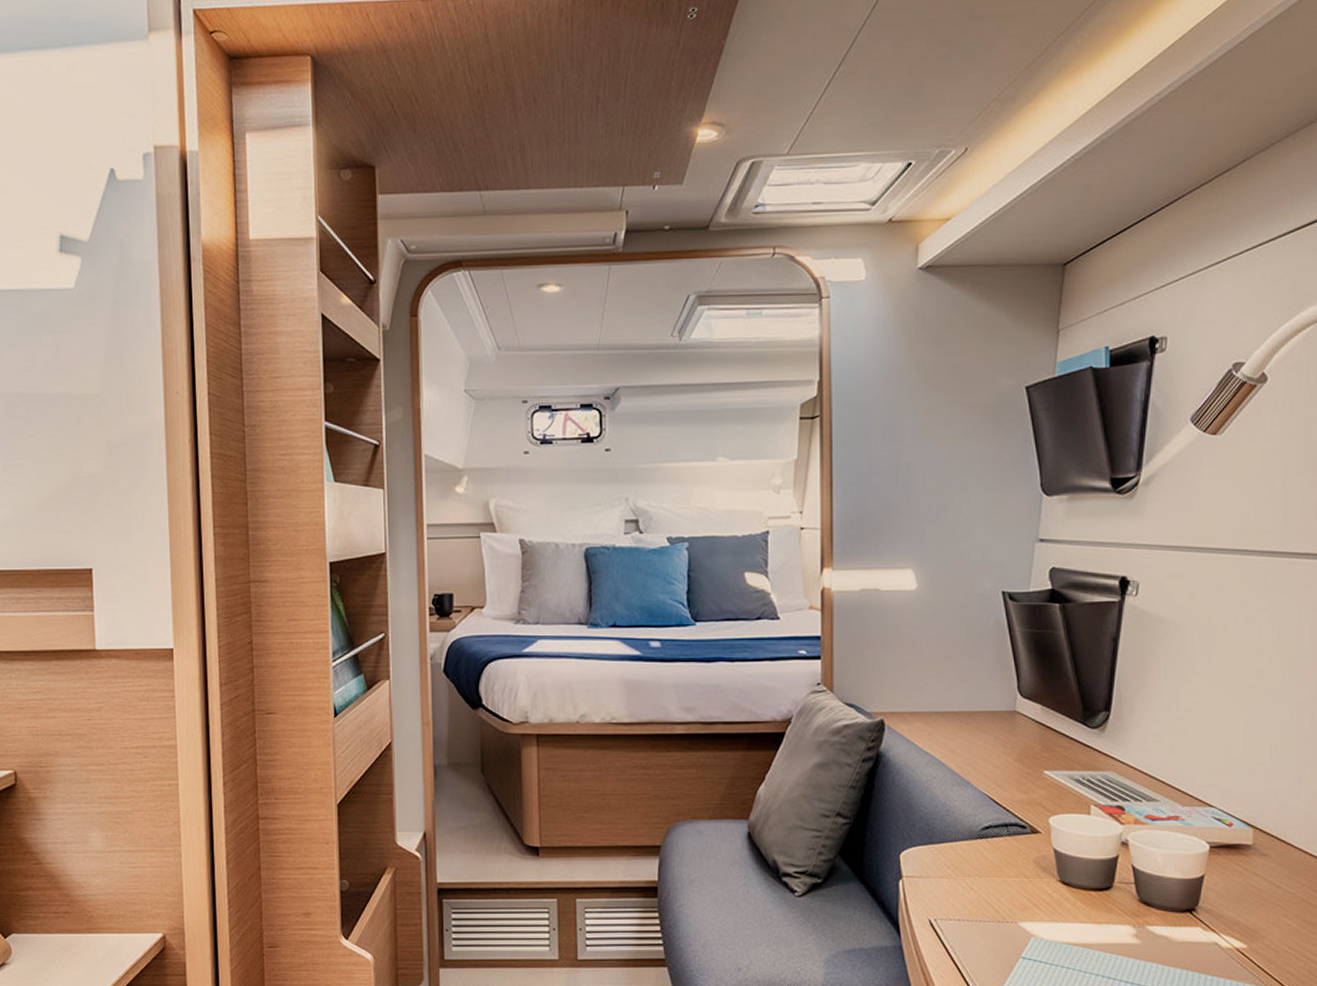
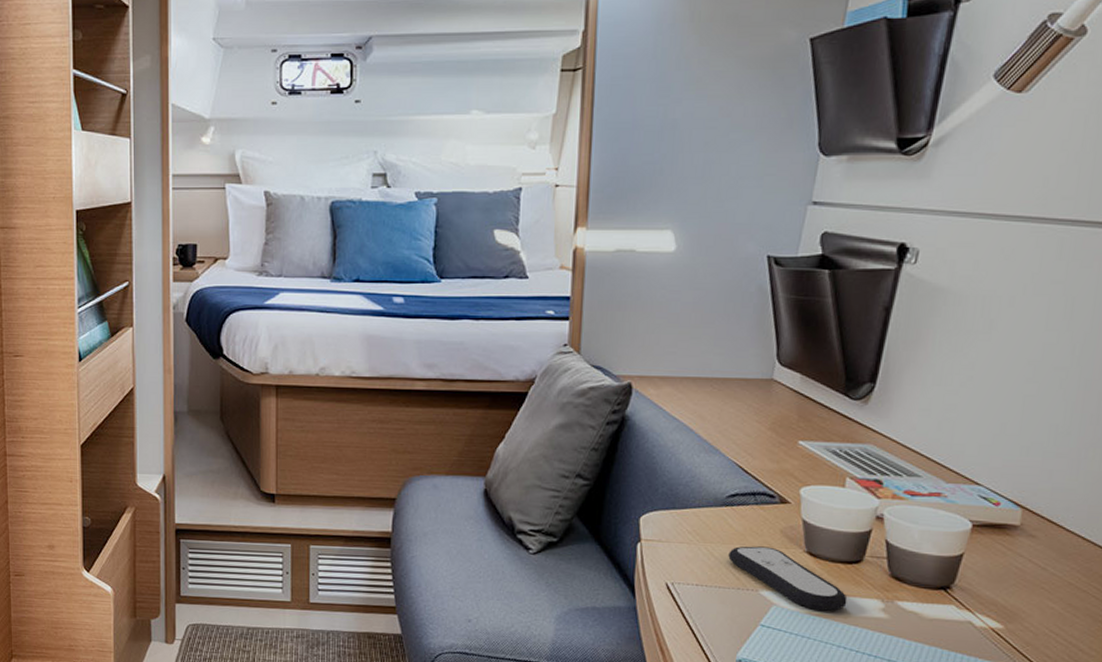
remote control: none [987,877,1101,939] -> present [728,546,847,611]

